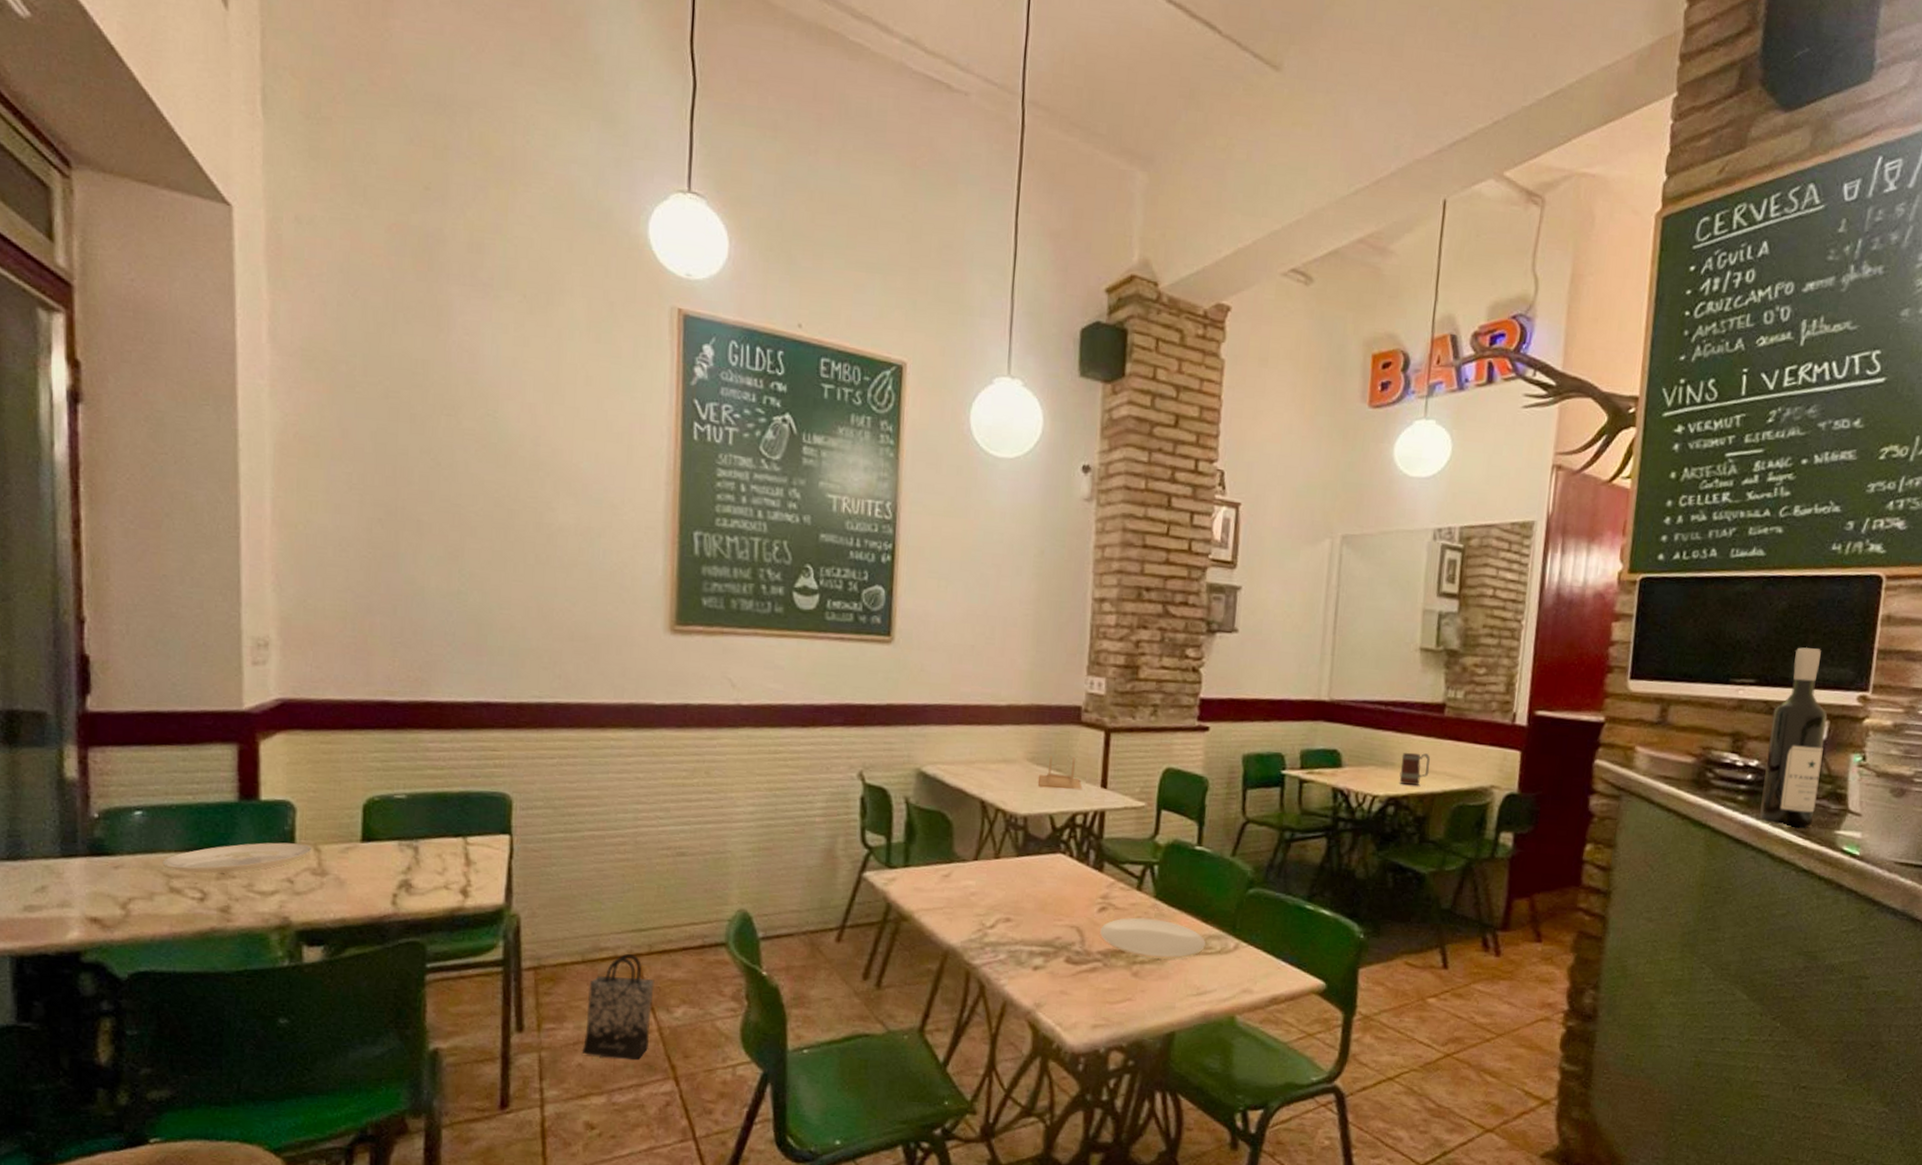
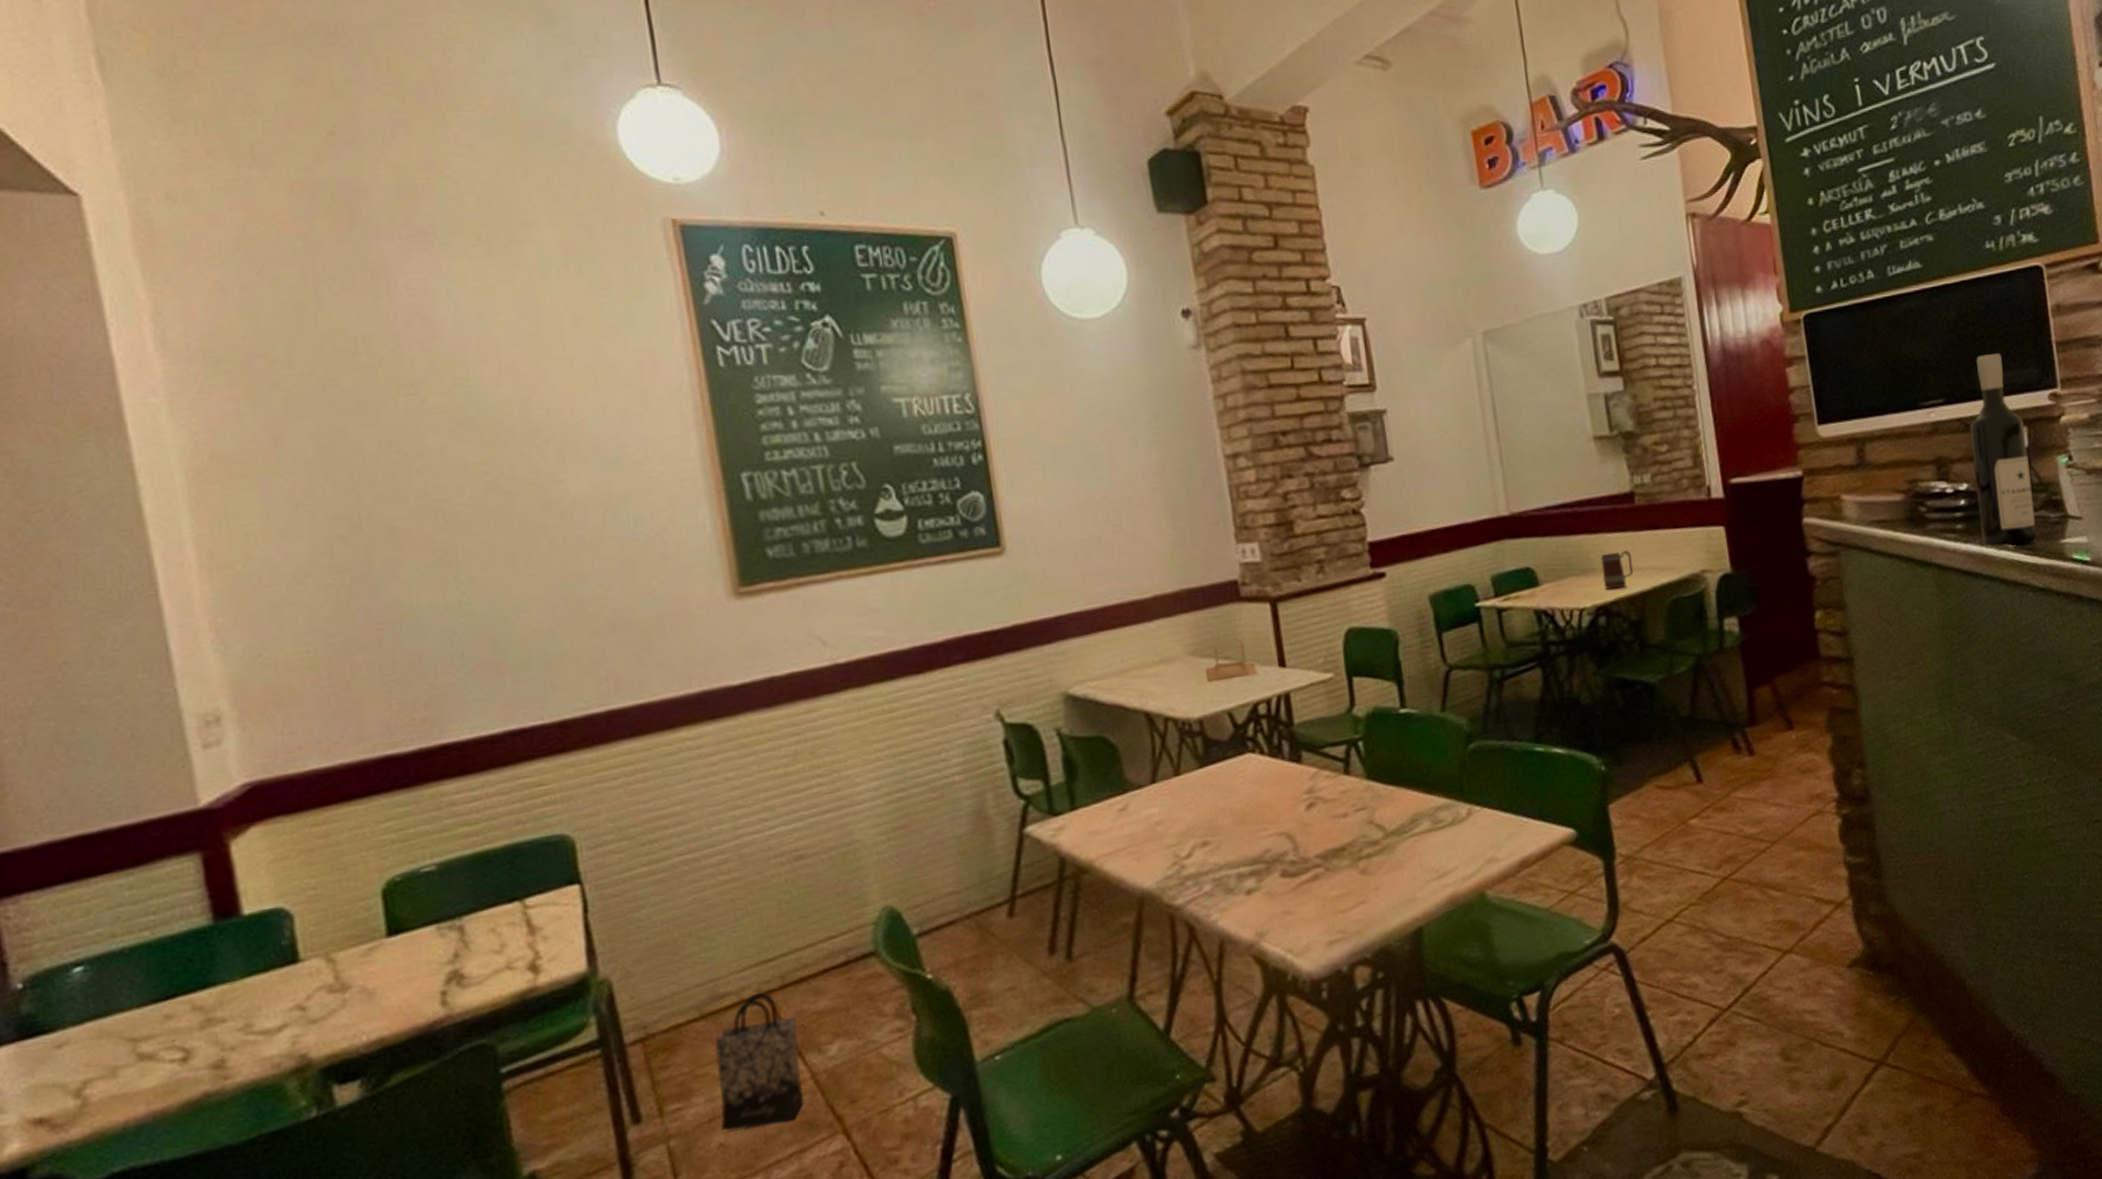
plate: present [162,842,312,874] -> none [121,957,324,1032]
plate: present [1099,917,1206,959] -> none [1312,801,1435,850]

